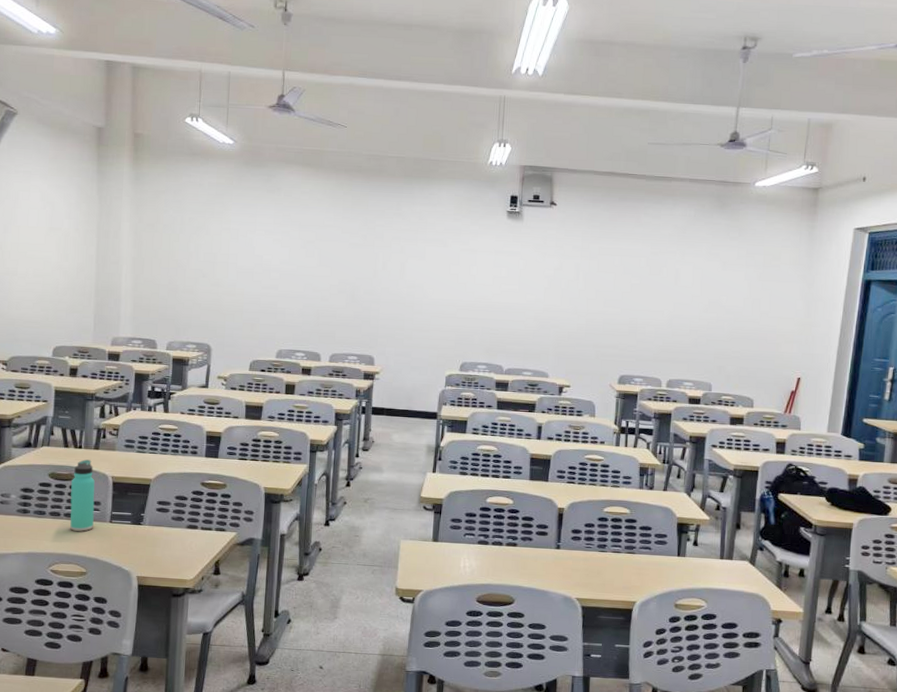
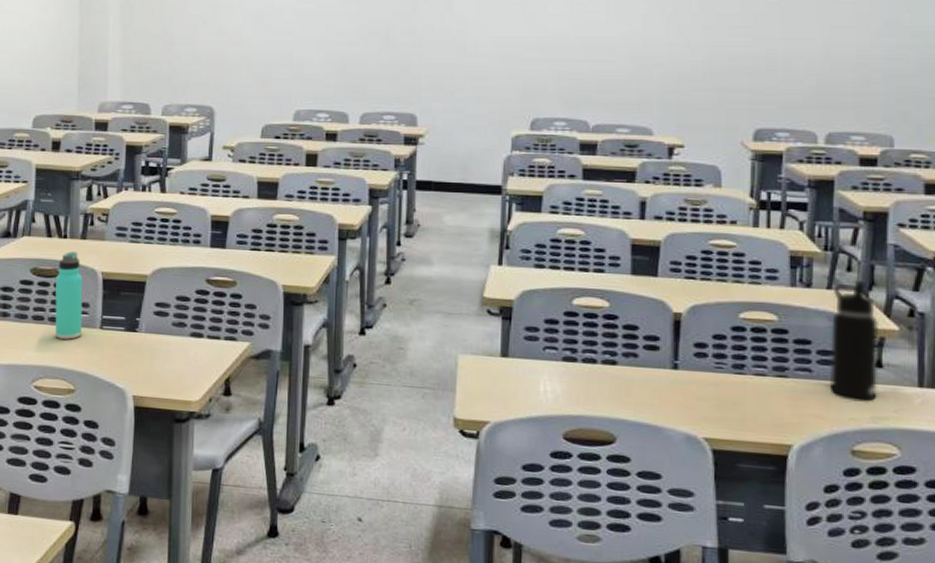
water bottle: none [663,484,696,571] -> present [830,279,878,404]

